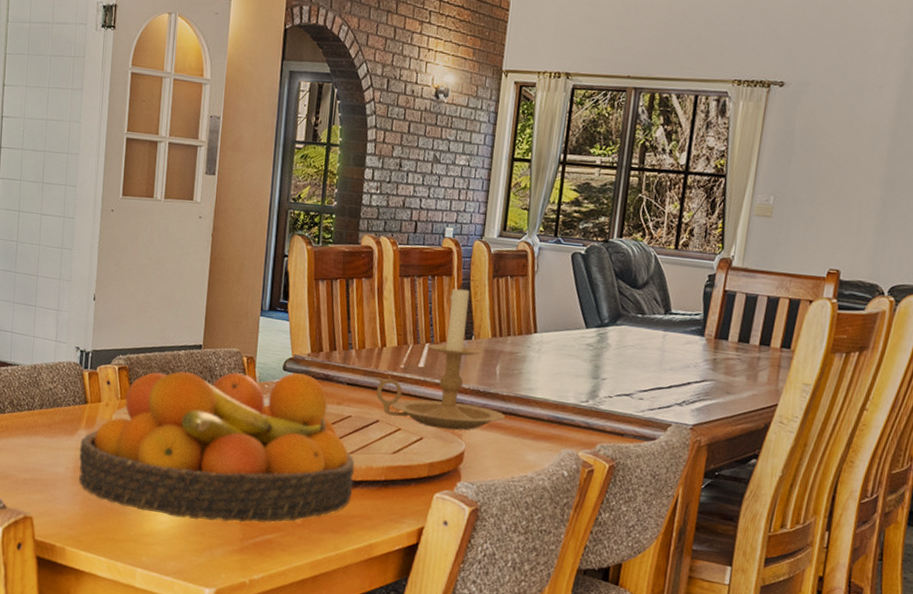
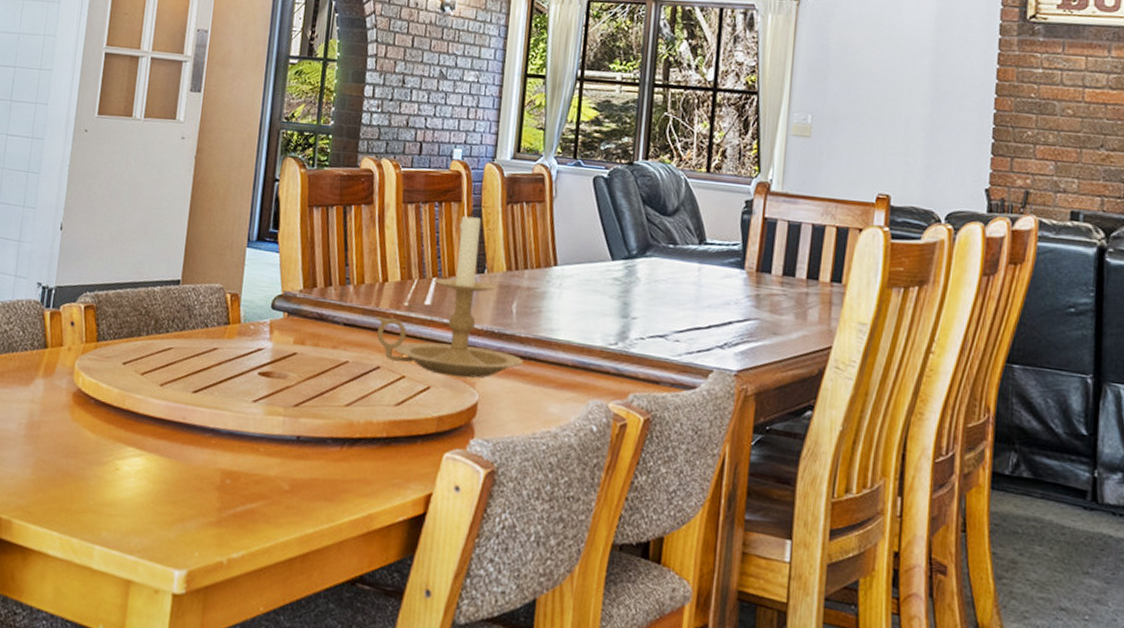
fruit bowl: present [78,371,355,523] -> none [32,310,352,489]

